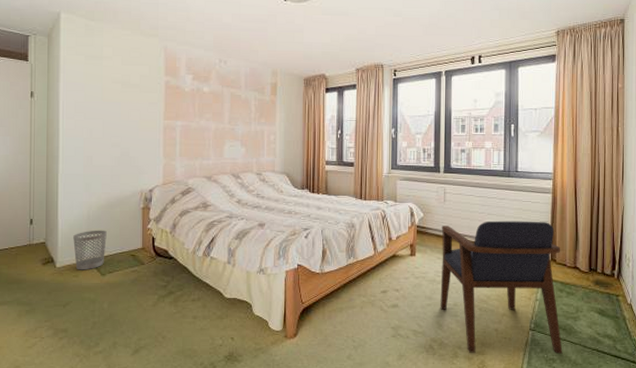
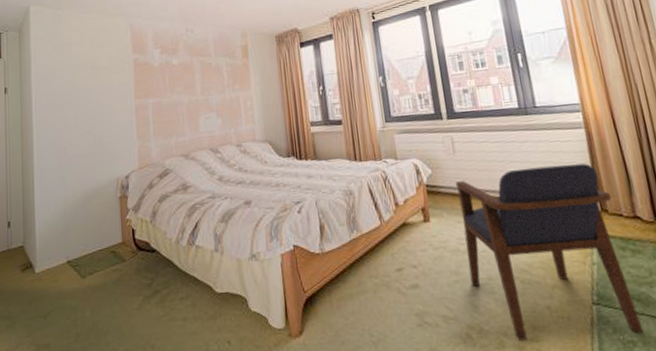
wastebasket: present [73,230,107,270] -> none [51,226,85,274]

